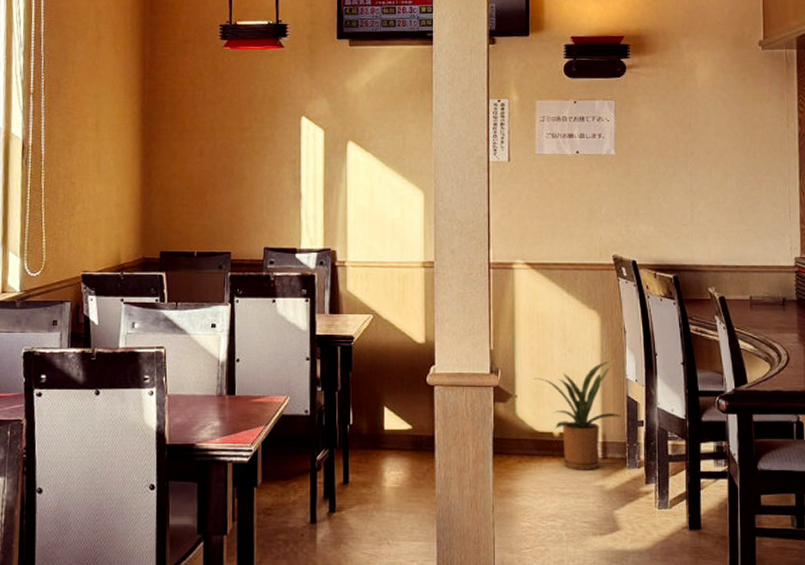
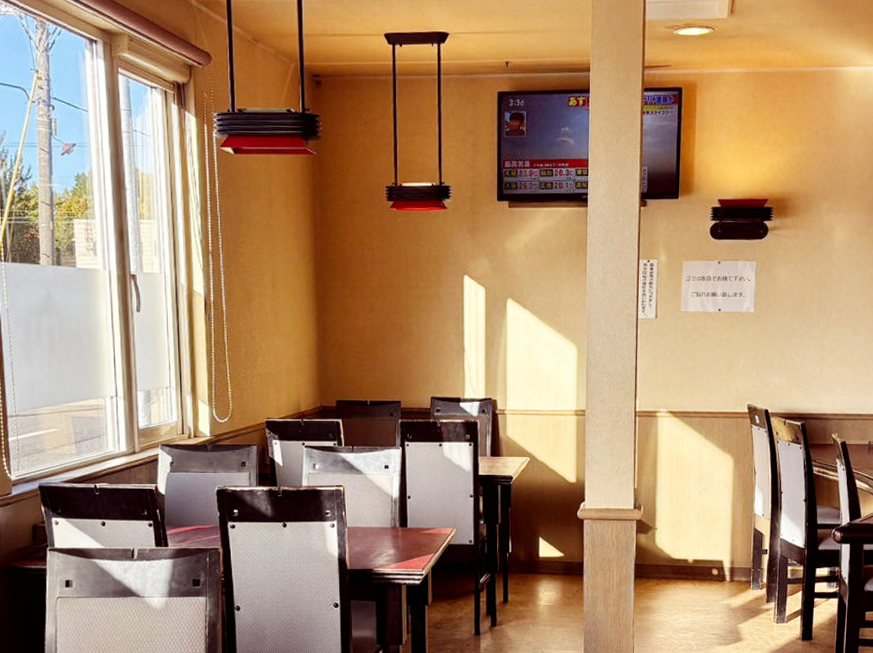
house plant: present [533,361,622,470] -> none [672,498,749,591]

